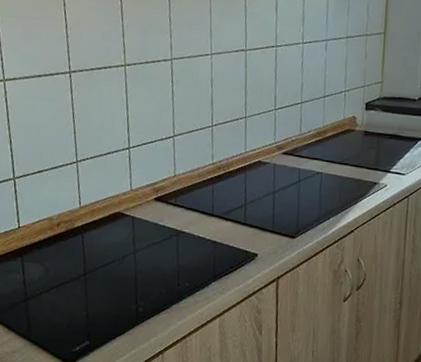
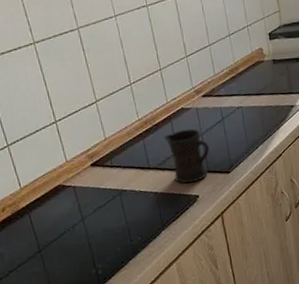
mug: none [234,183,279,240] -> present [163,128,210,184]

